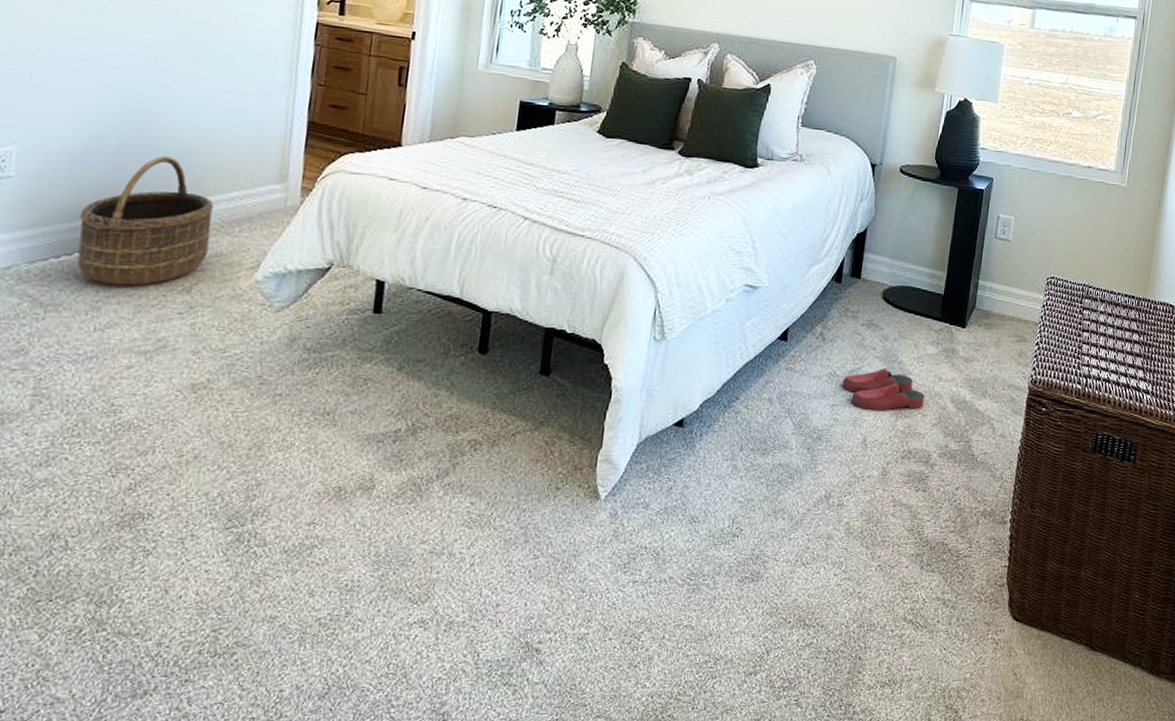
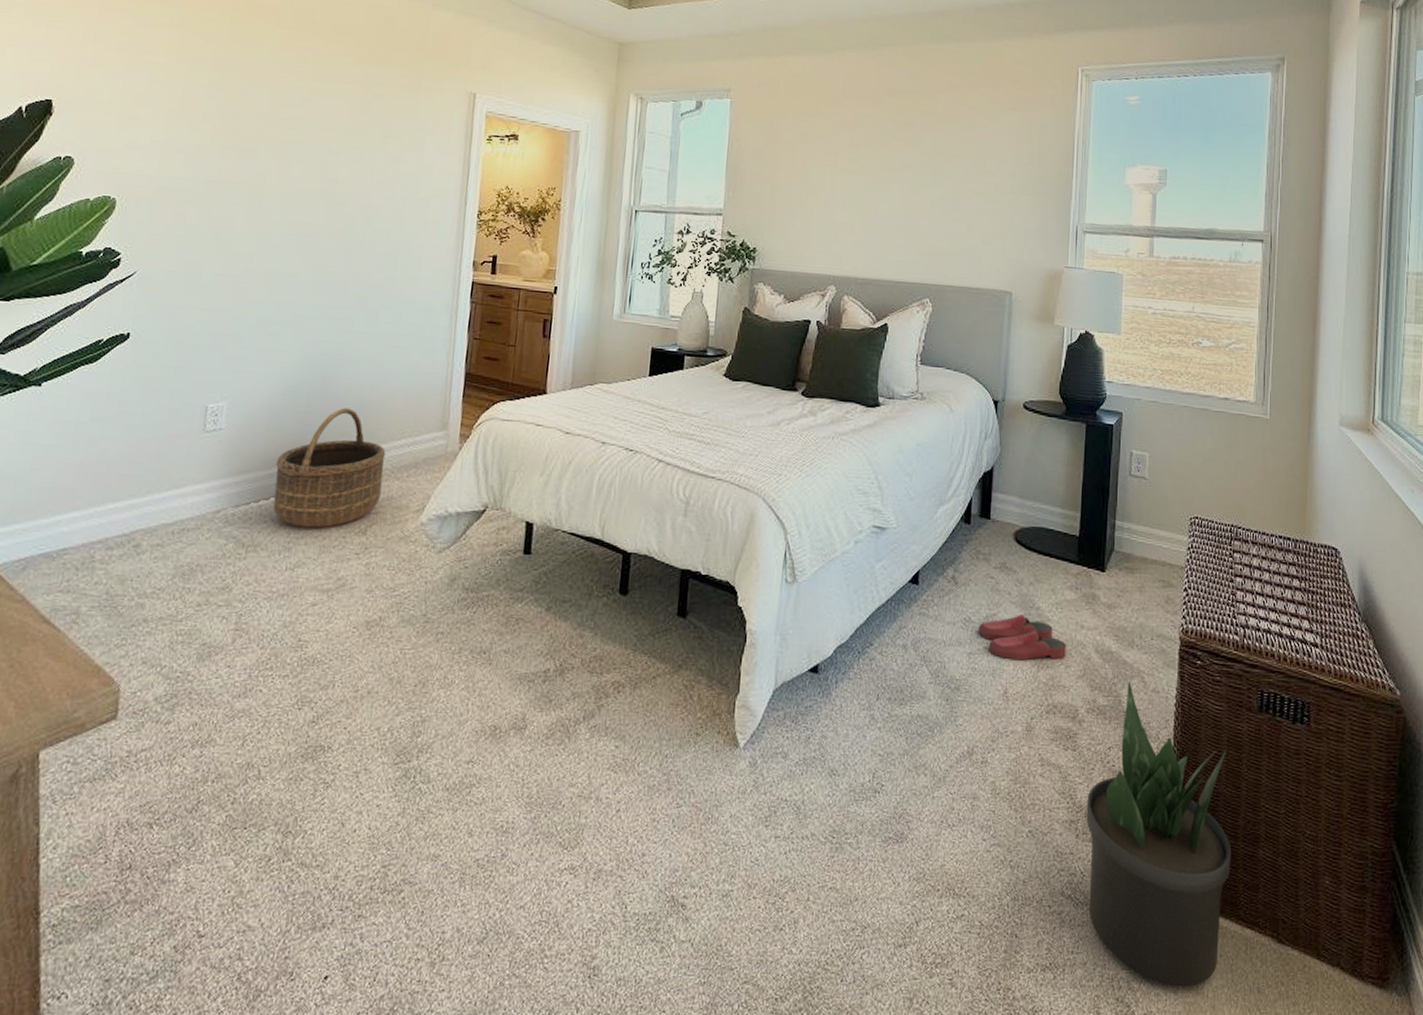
planter: none [927,427,1061,693] -> present [1086,680,1232,987]

